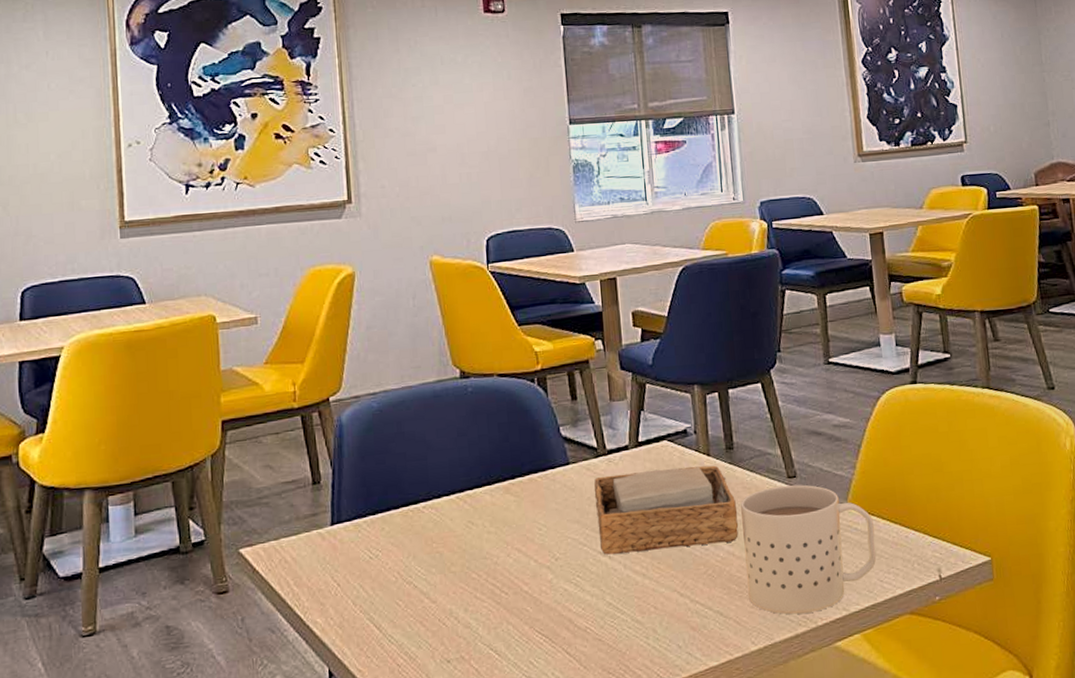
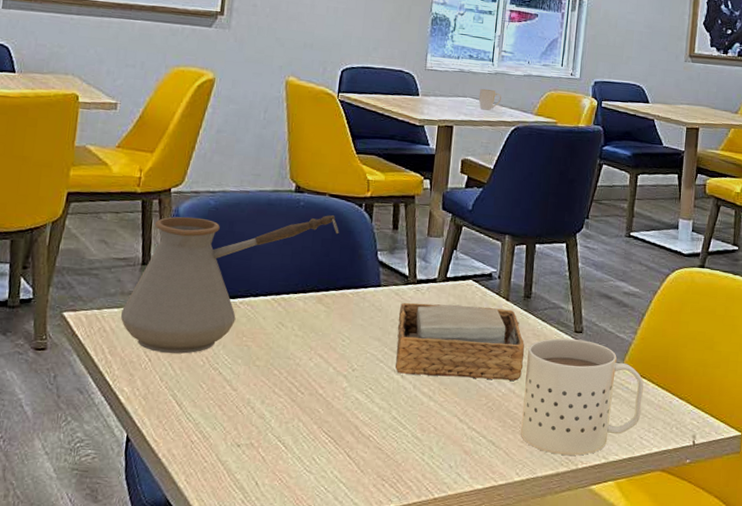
coffee pot: none [299,396,515,575] -> present [120,215,339,354]
mug: none [637,230,663,254] -> present [478,88,501,111]

